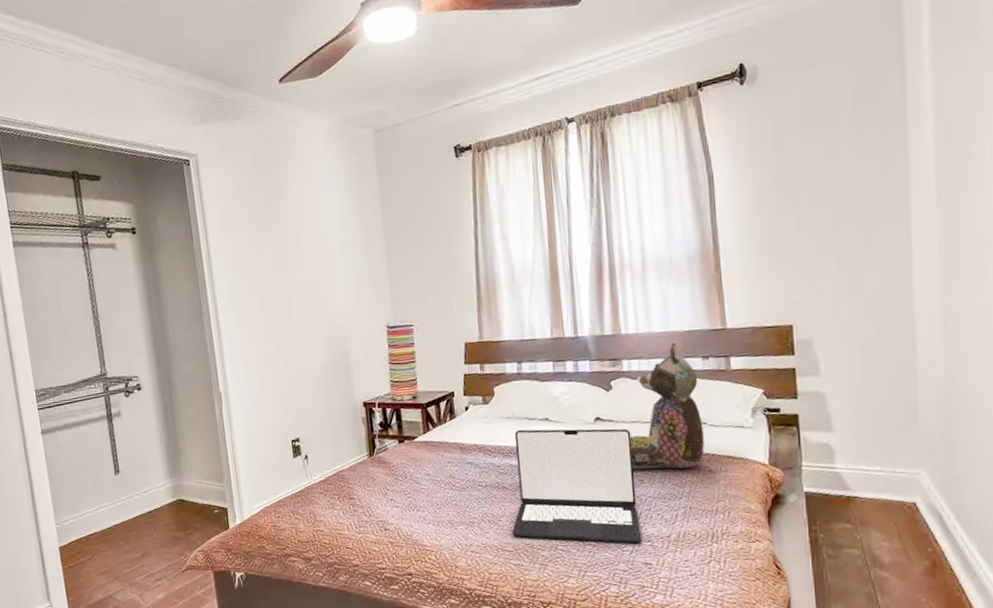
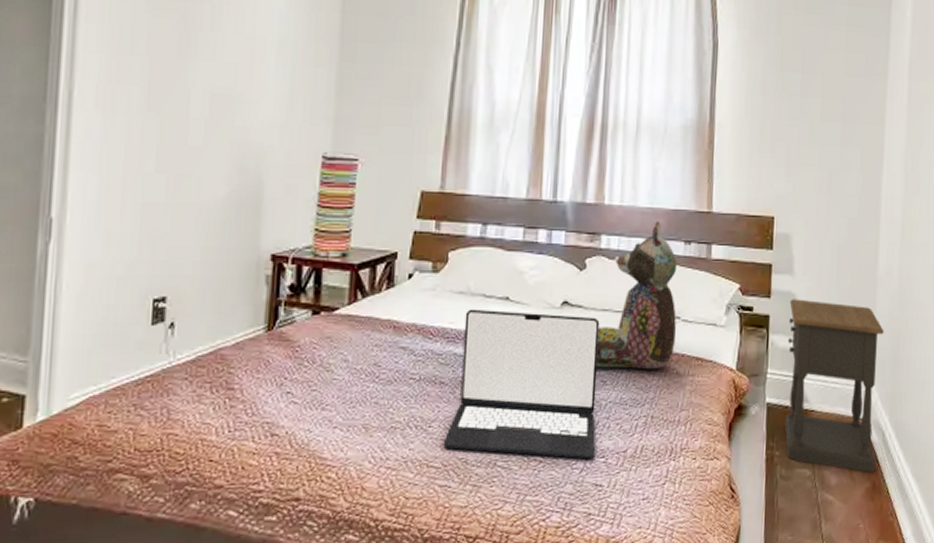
nightstand: none [819,397,933,553] -> present [784,299,884,473]

